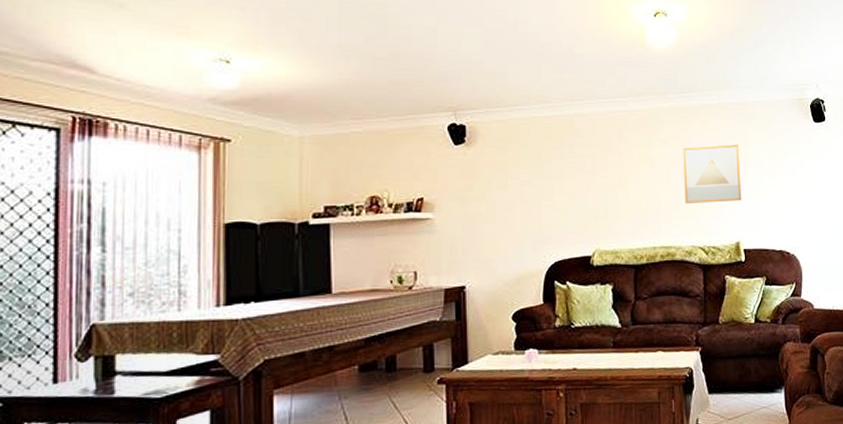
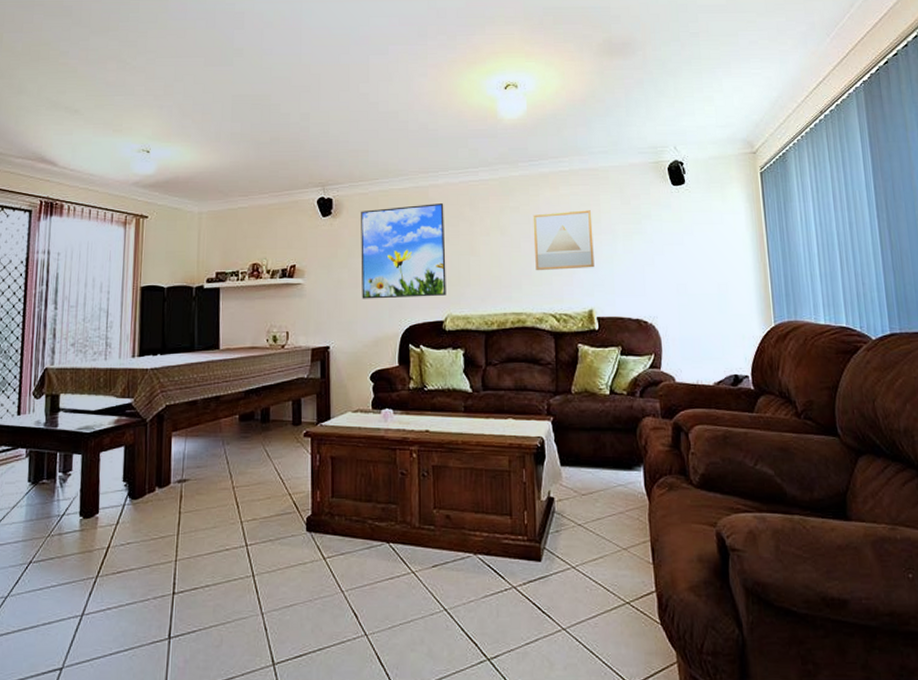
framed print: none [499,134,594,235] -> present [361,203,446,299]

